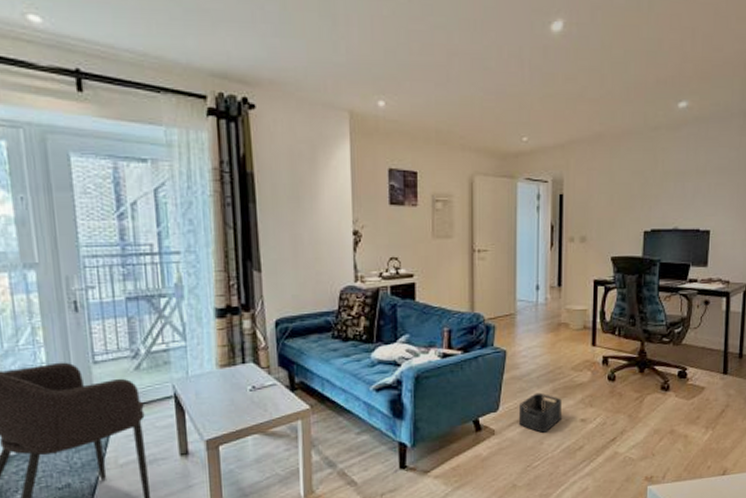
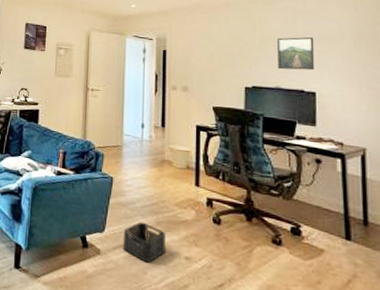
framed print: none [677,168,713,208] -> present [277,36,315,71]

